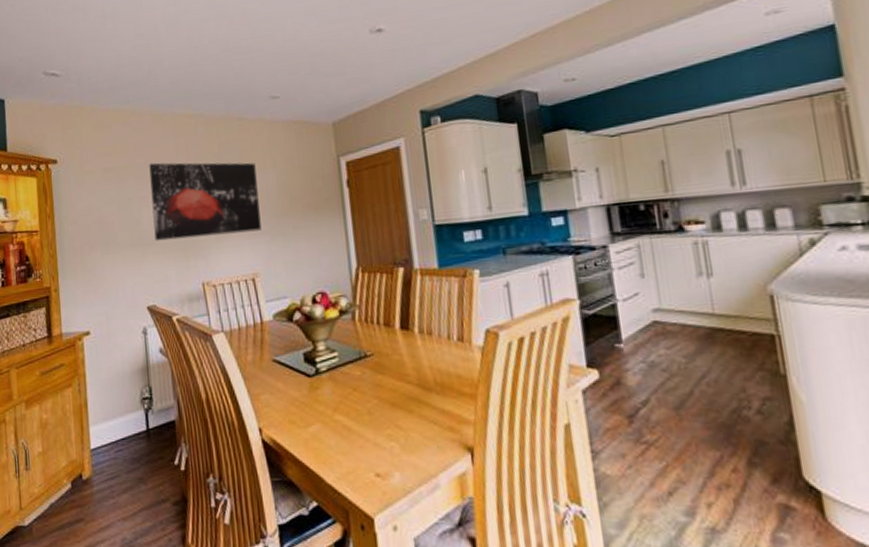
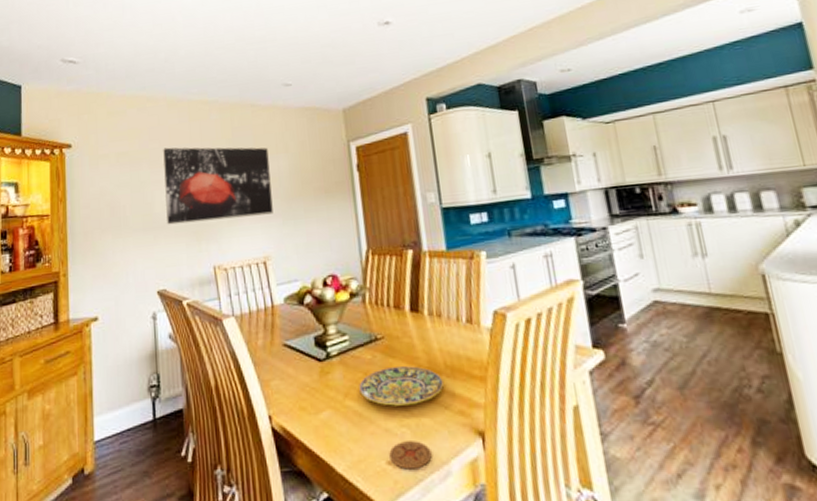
plate: none [348,382,434,421] -> present [359,366,445,406]
coaster: none [378,455,420,482] -> present [389,441,432,470]

